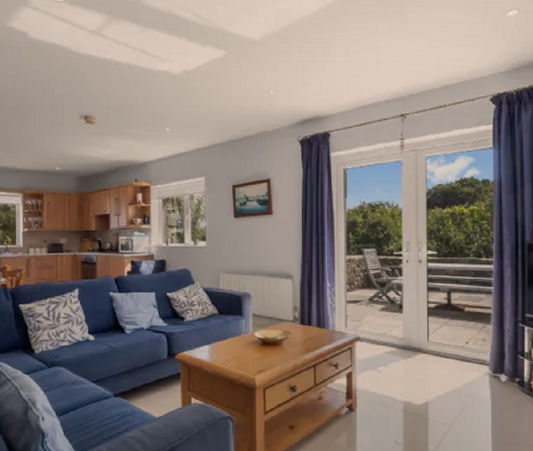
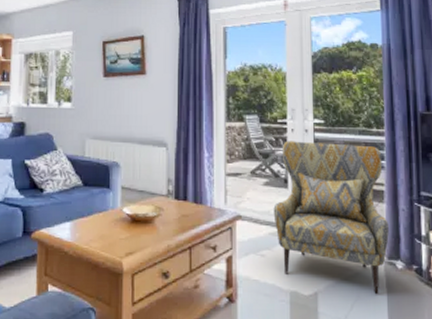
armchair: none [389,271,494,403] -> present [273,141,389,294]

